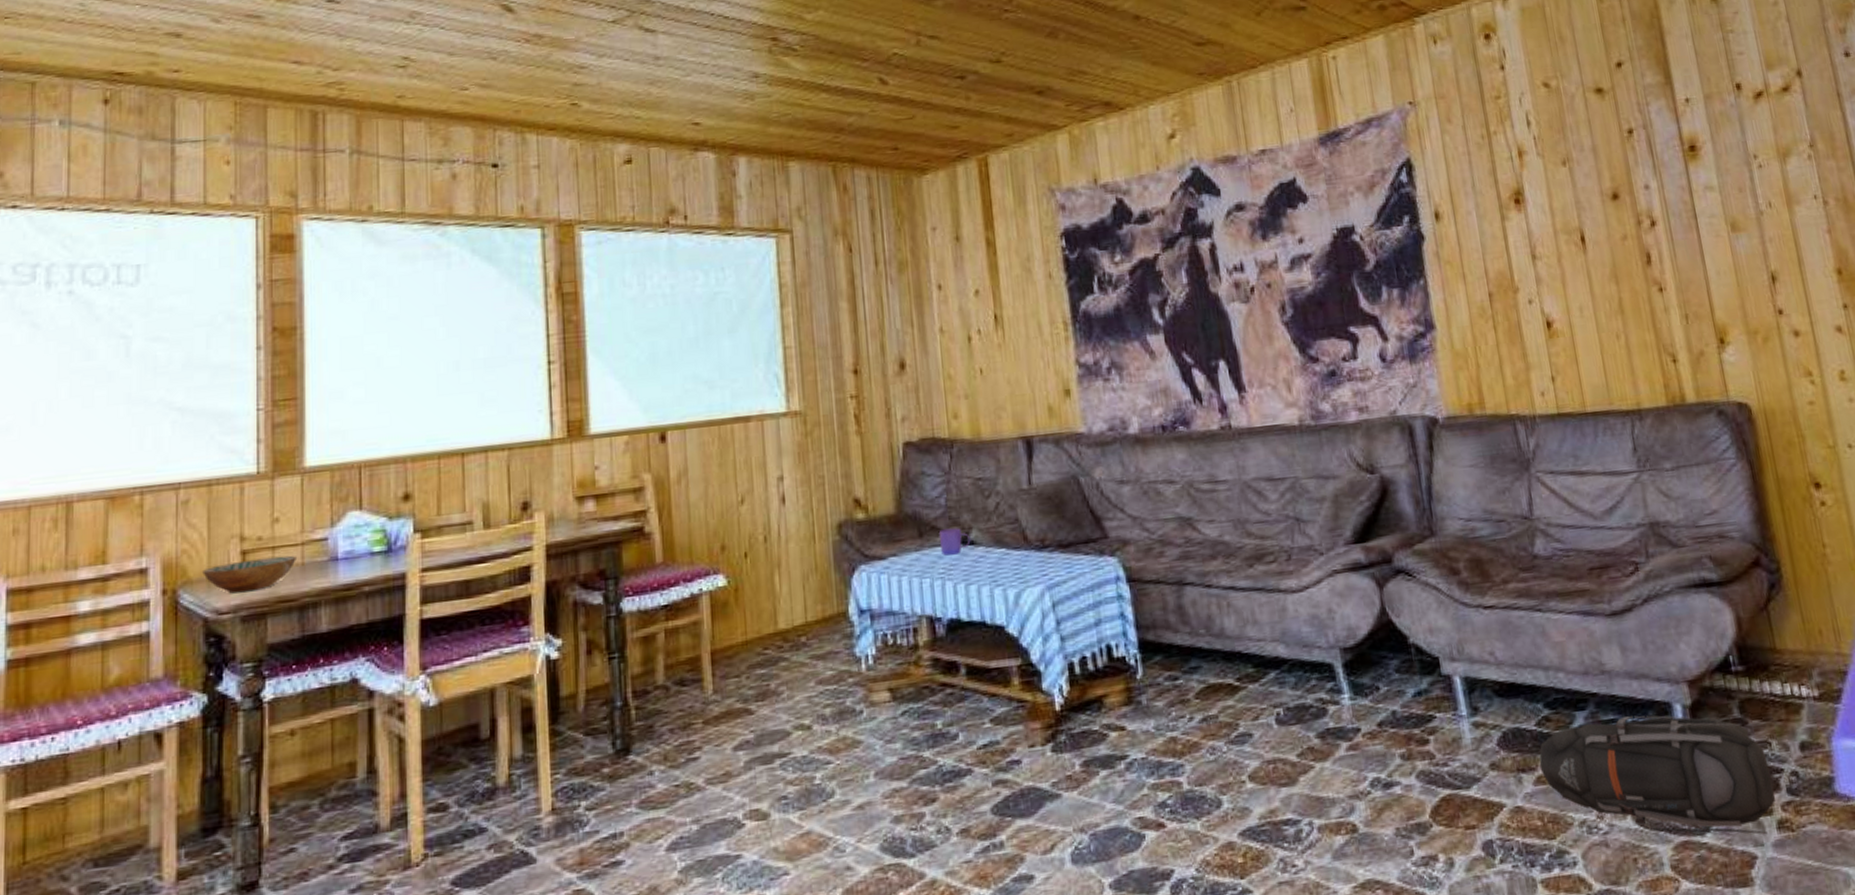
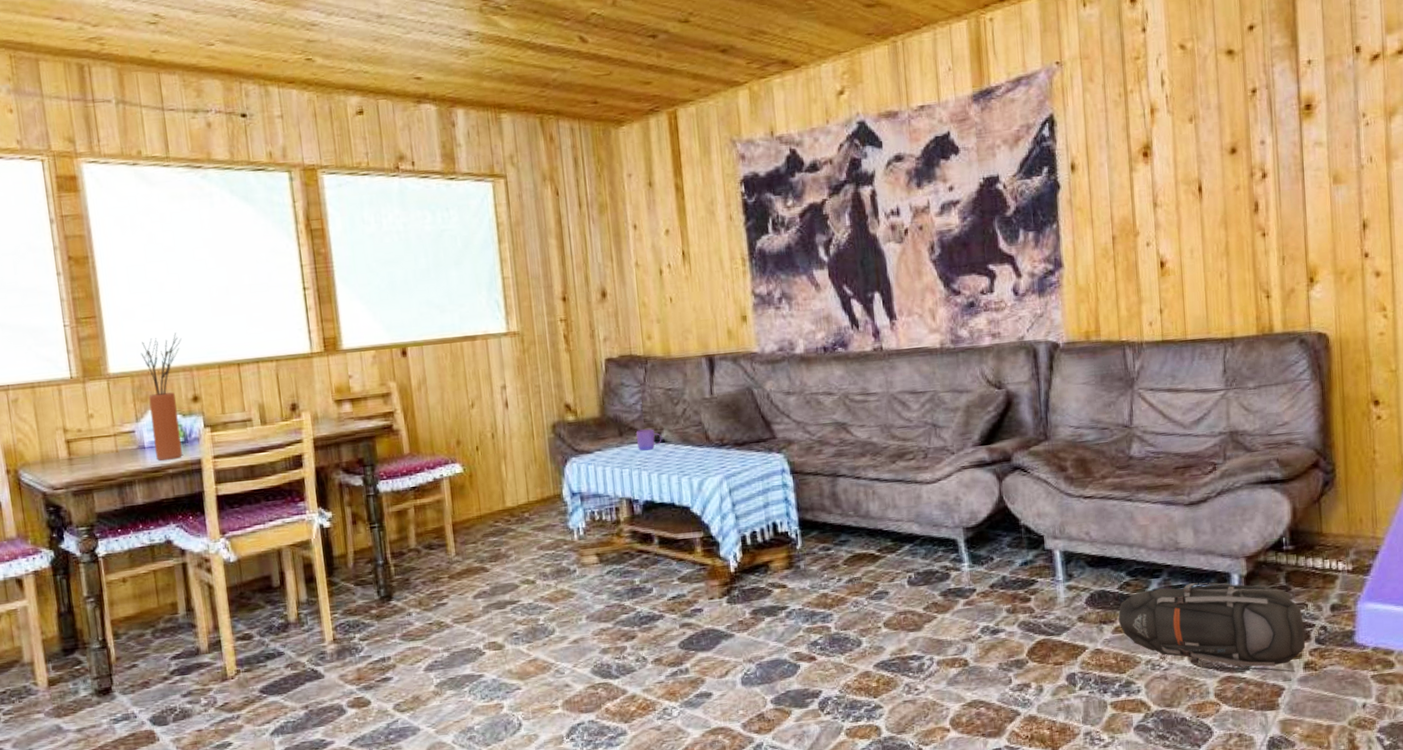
bowl: present [202,555,296,594] -> none [36,444,111,474]
vase: none [346,416,397,577] -> present [140,332,182,462]

